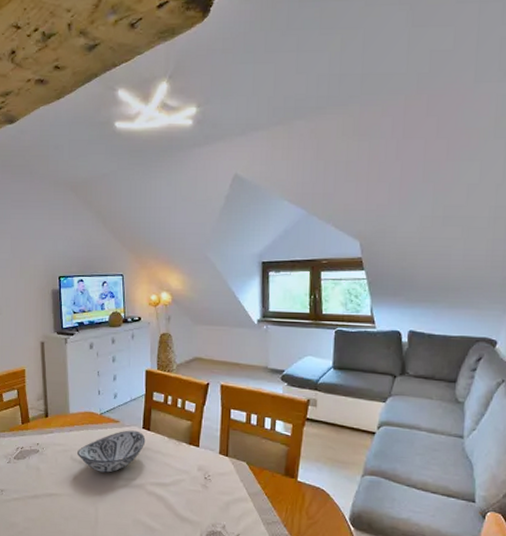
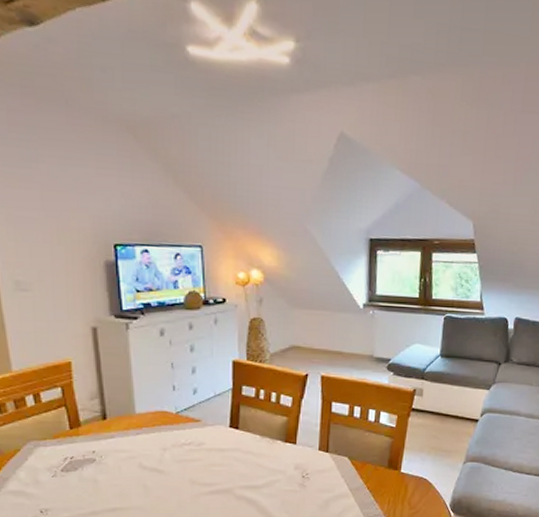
decorative bowl: present [76,430,146,473] -> none [146,430,233,479]

